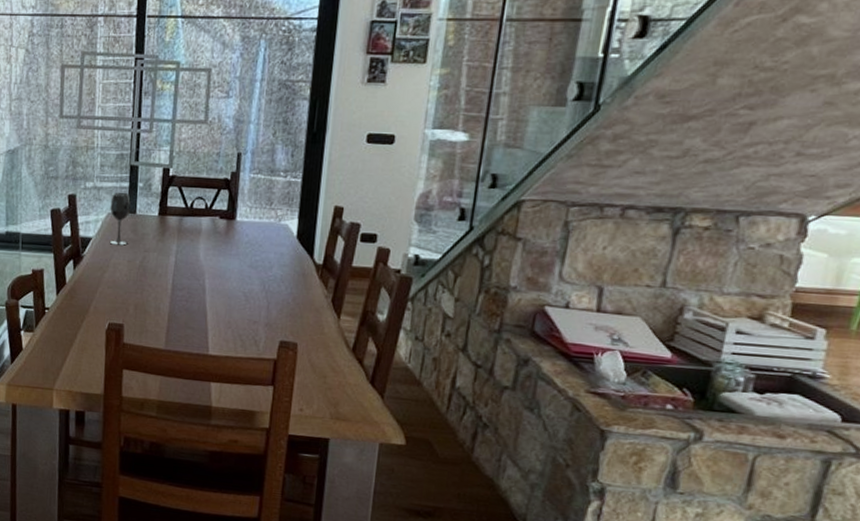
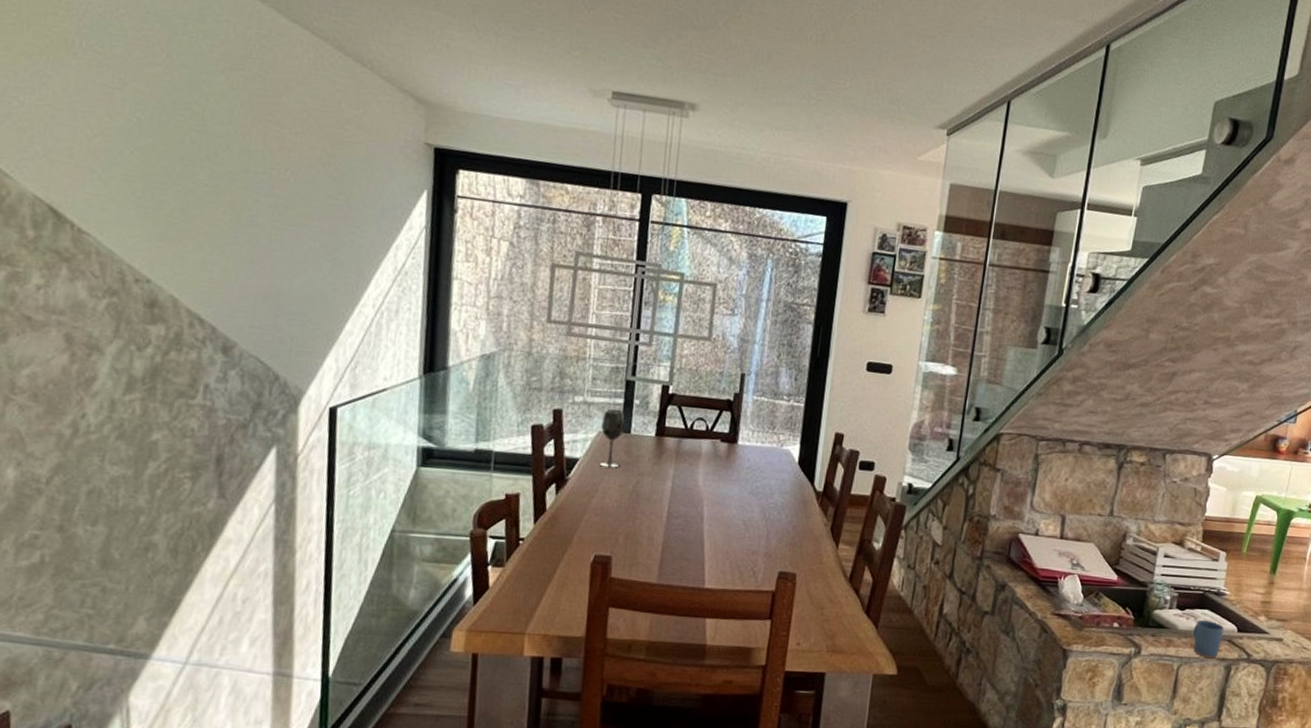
mug: none [775,405,822,451] -> present [1192,619,1225,659]

